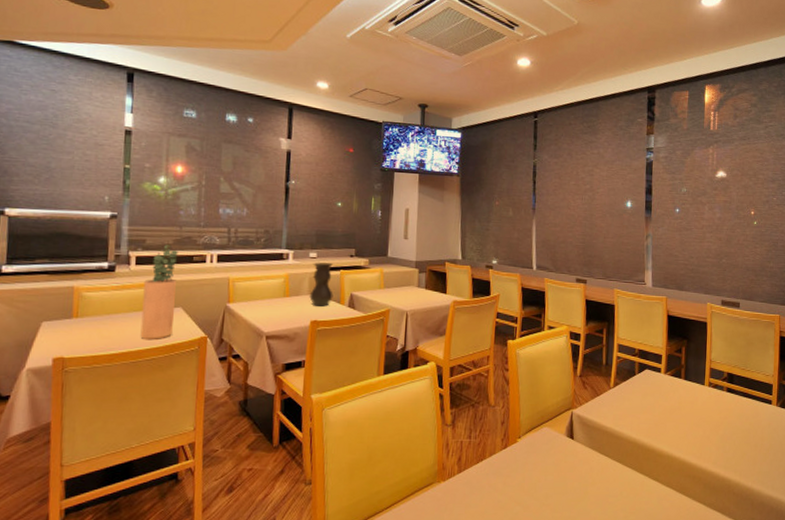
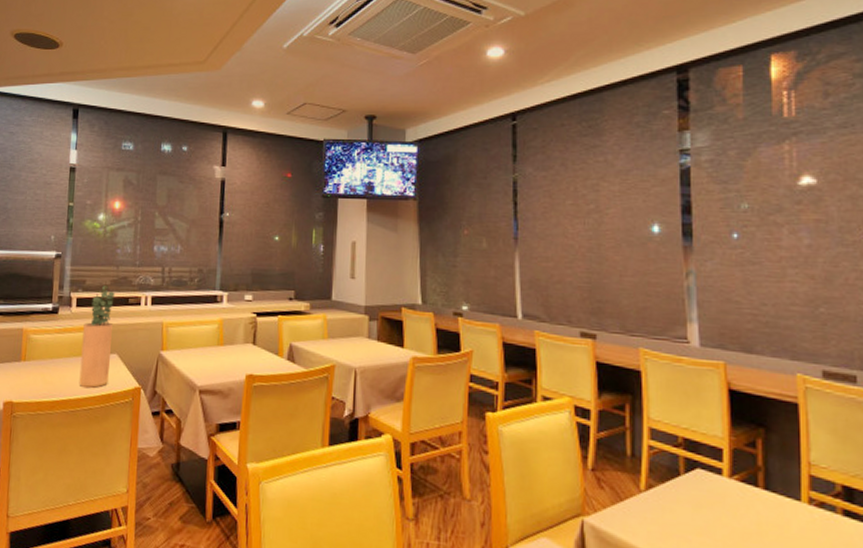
vase: present [309,262,333,307] -> none [244,306,271,359]

